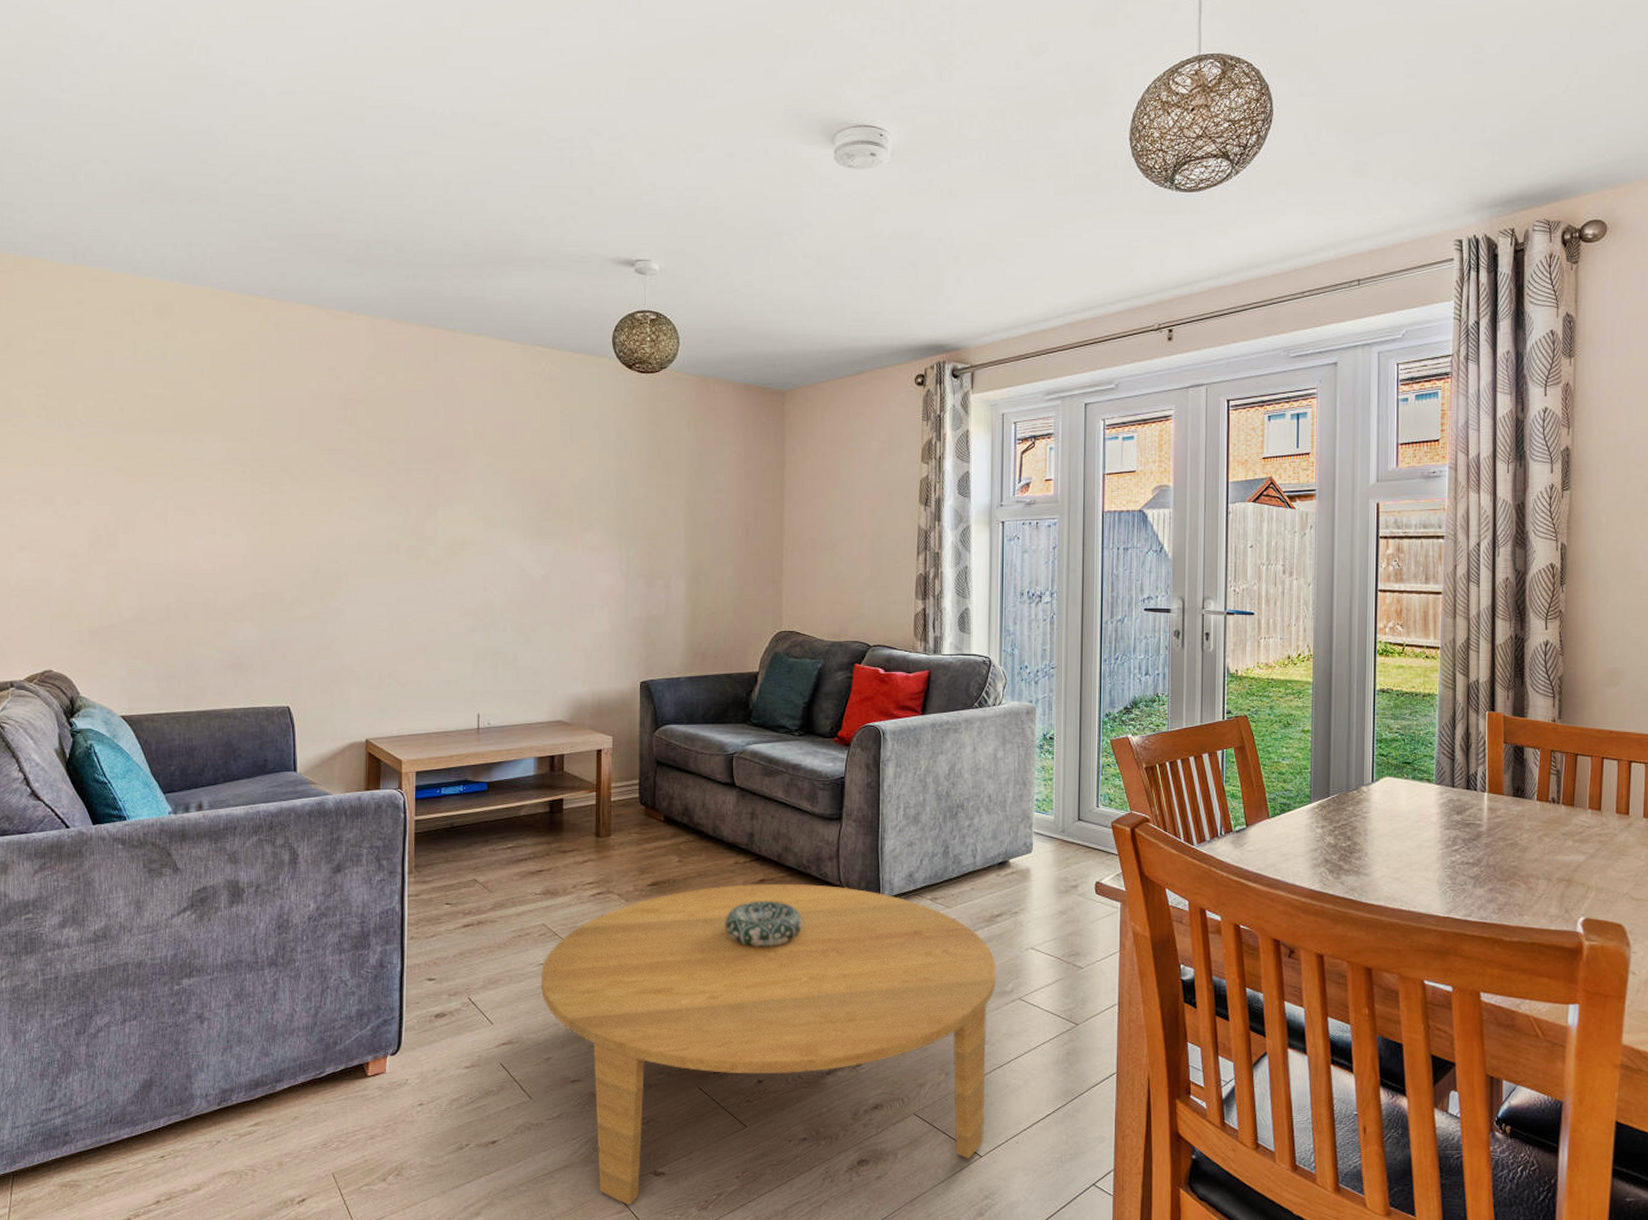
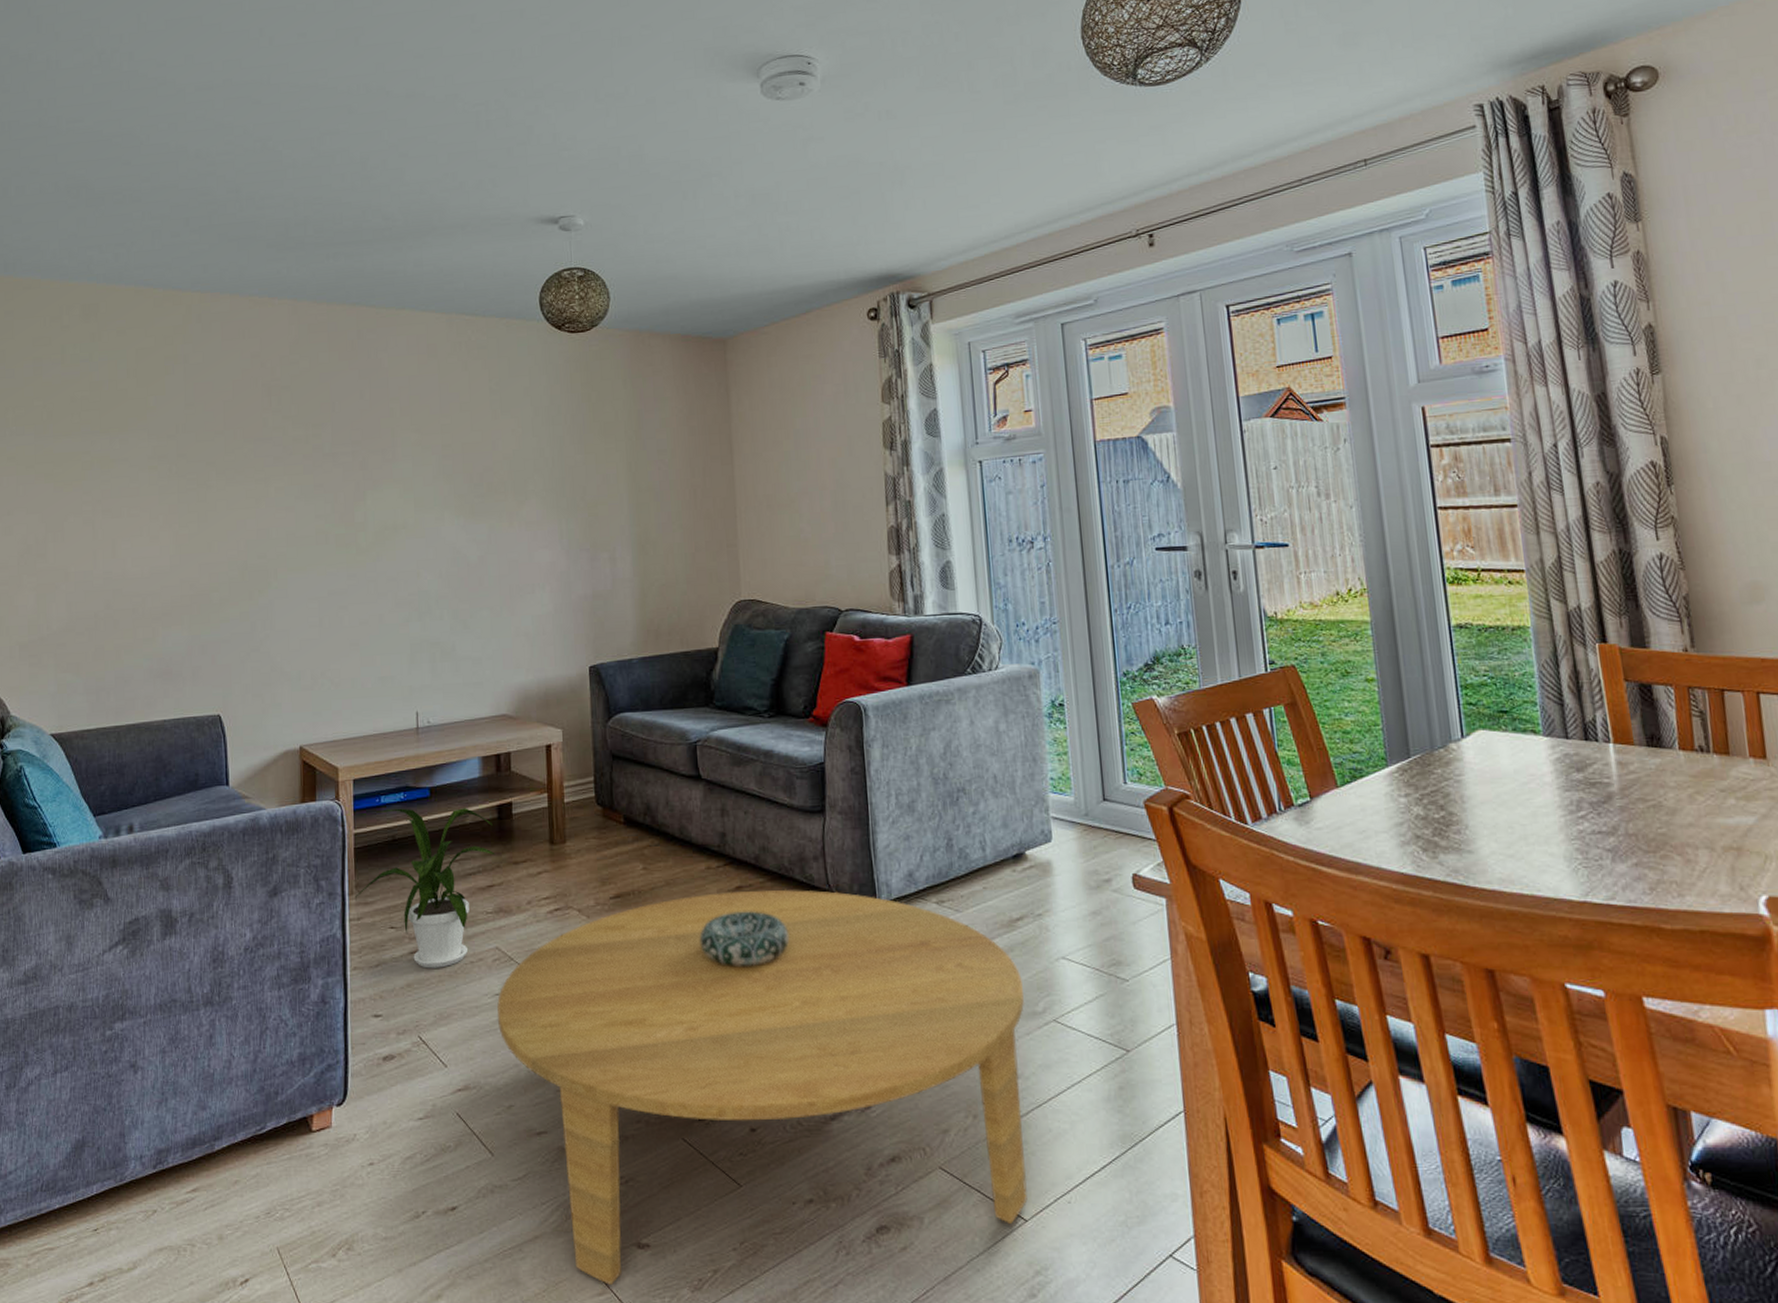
house plant: none [414,799,546,940] -> present [355,808,495,969]

